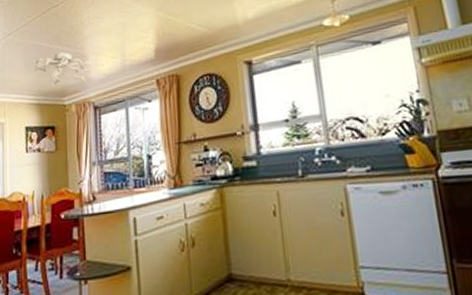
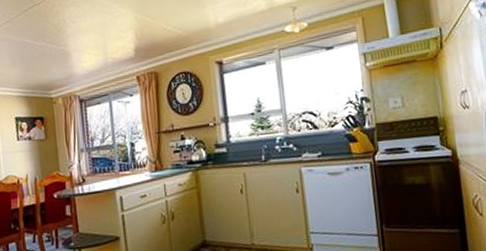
ceiling light fixture: present [32,52,93,87] -> none [17,49,76,81]

